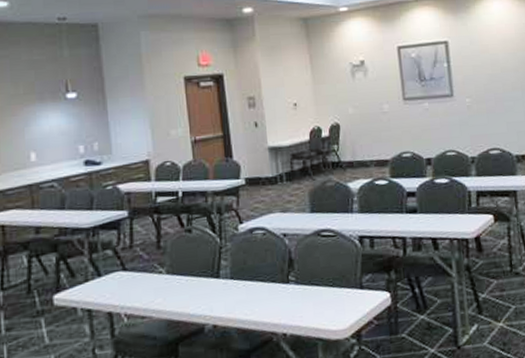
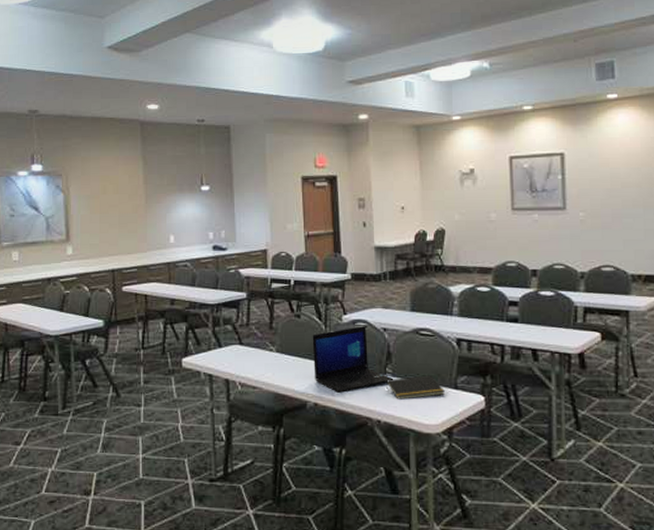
laptop: none [206,234,298,310] -> present [312,326,394,393]
notepad: none [290,277,351,308] -> present [386,375,445,400]

